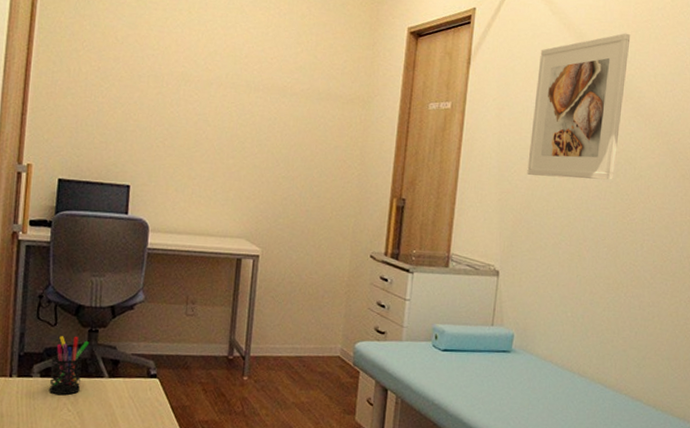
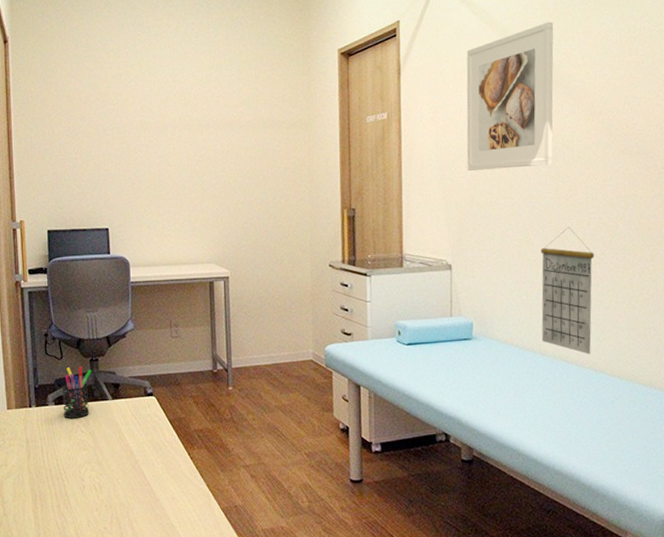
calendar: none [581,245,645,381] -> present [541,226,595,354]

